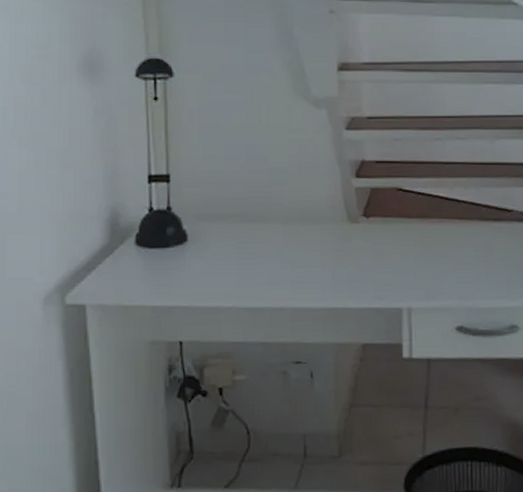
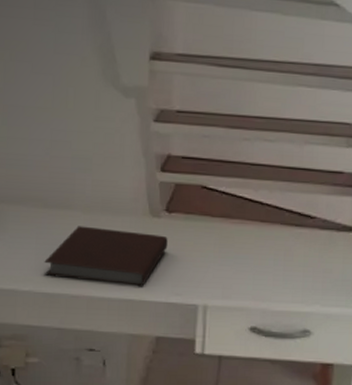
notebook: none [246,237,368,295] -> present [44,226,168,287]

